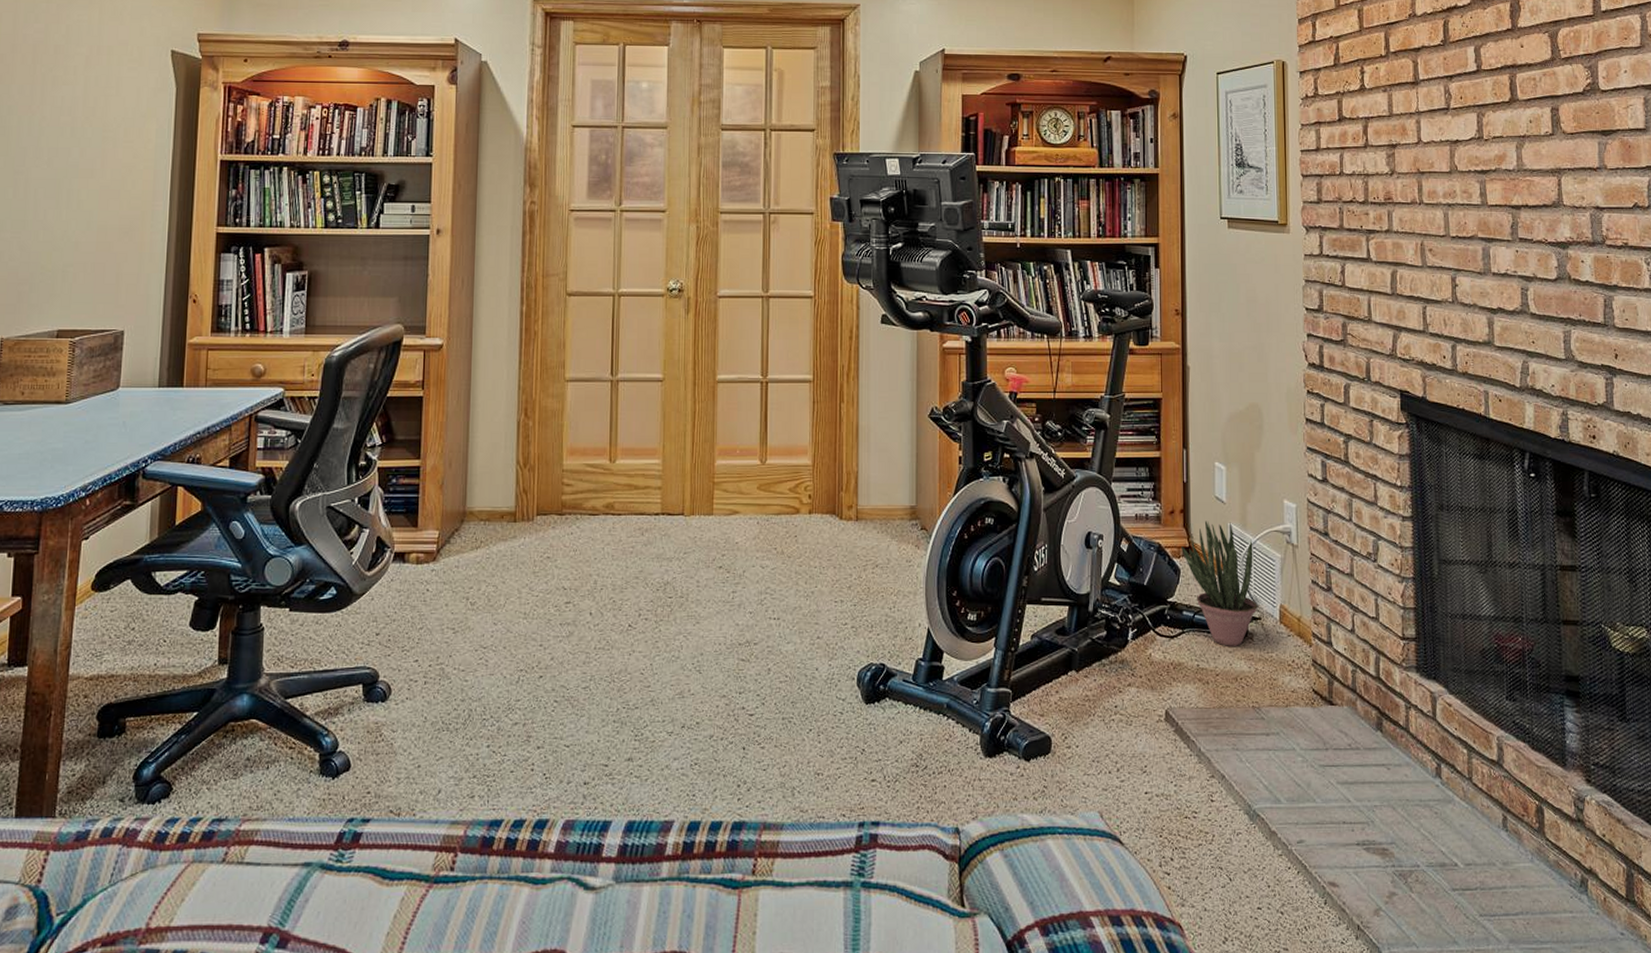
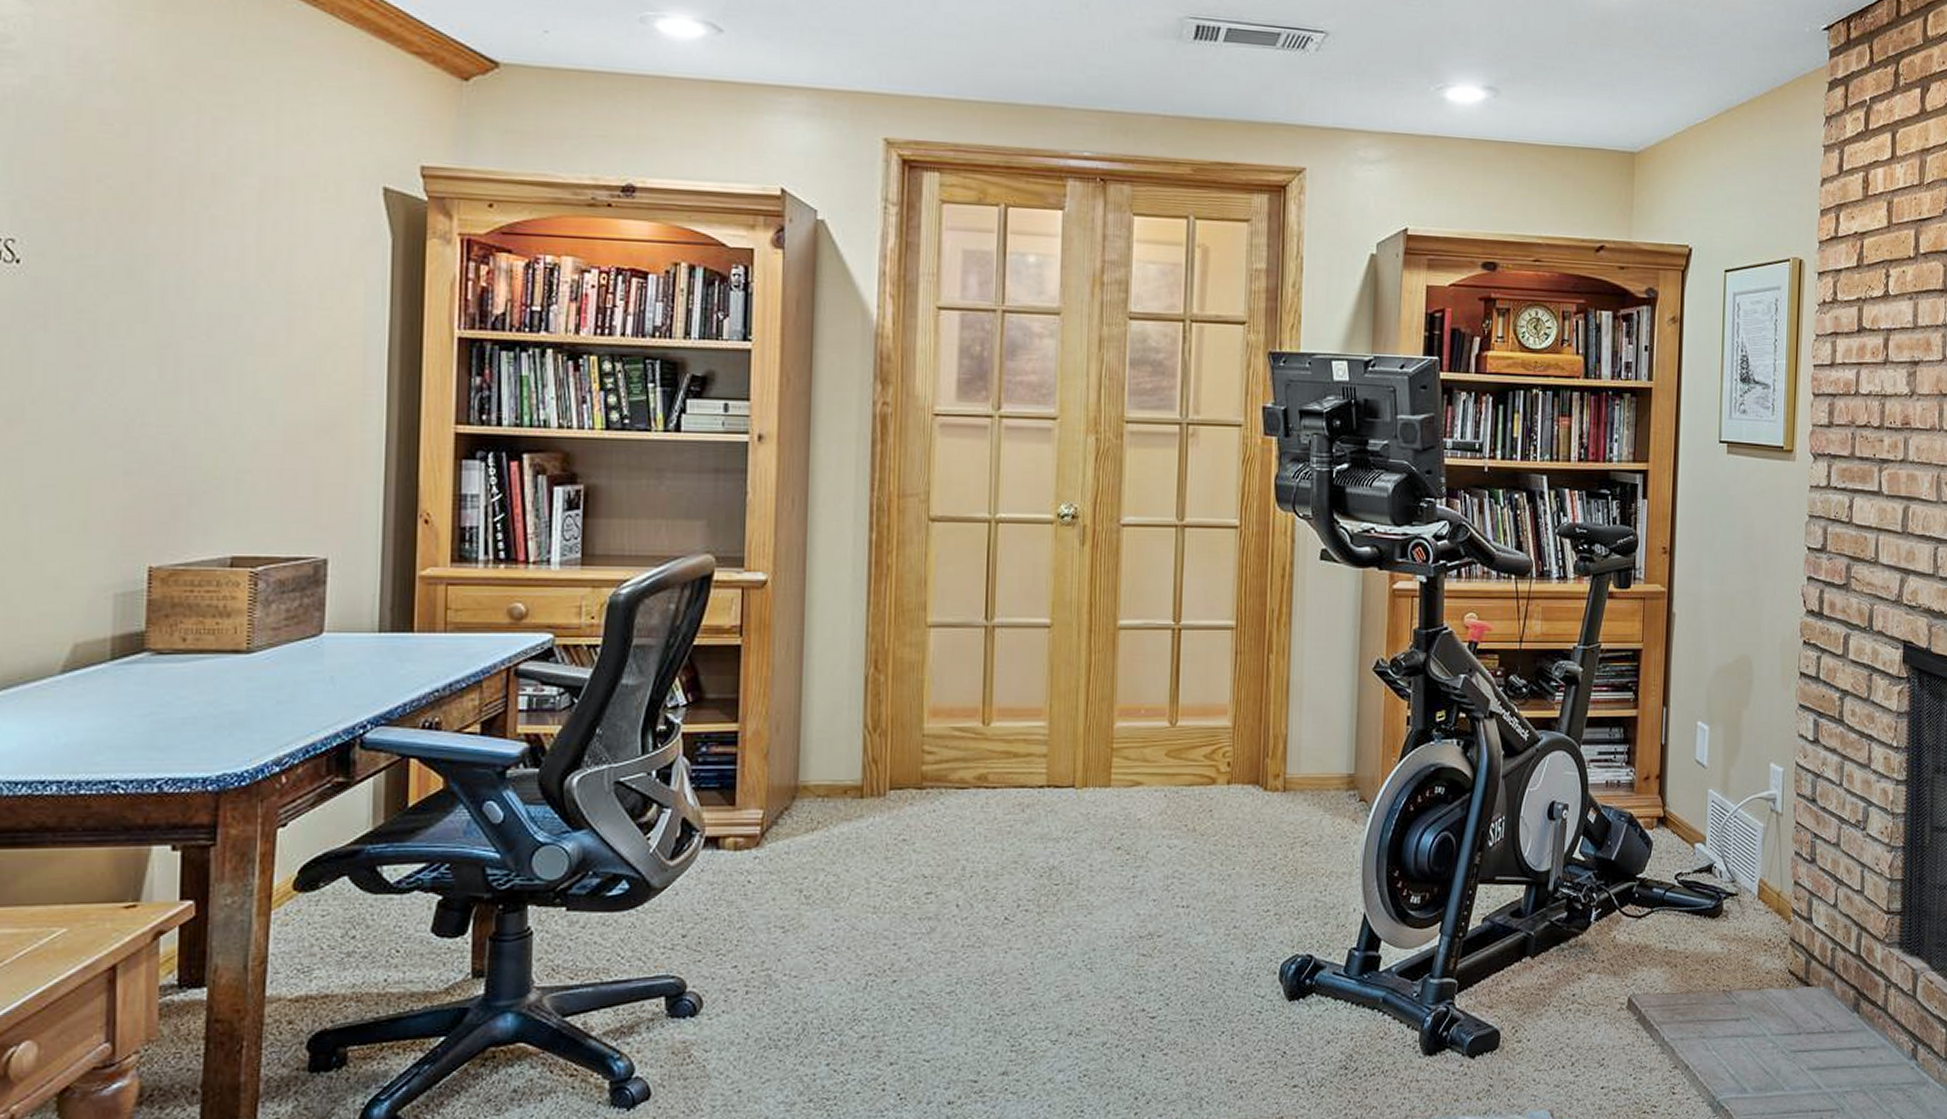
potted plant: present [1182,521,1258,646] -> none [1655,787,1735,926]

